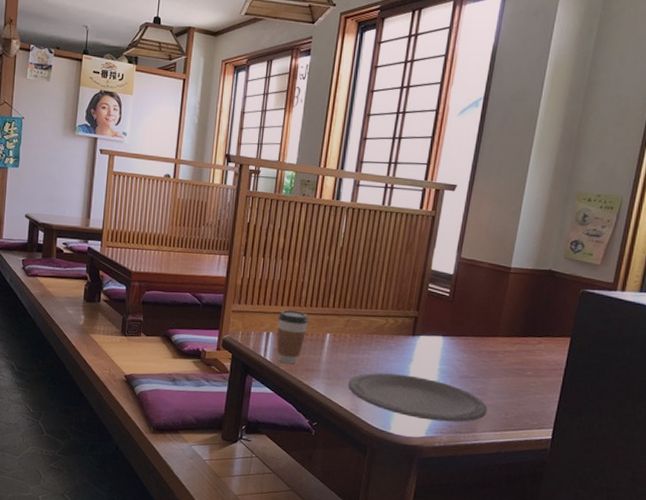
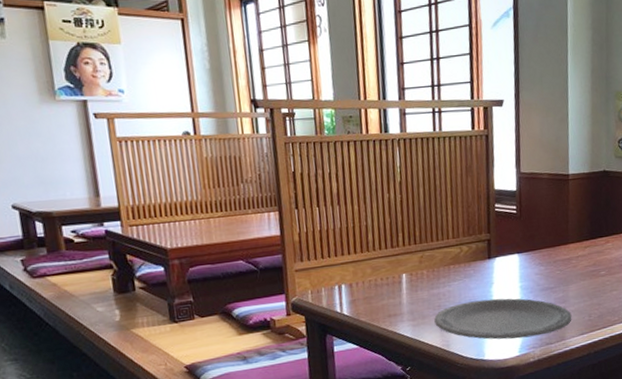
coffee cup: present [277,310,309,364] -> none [347,256,382,315]

